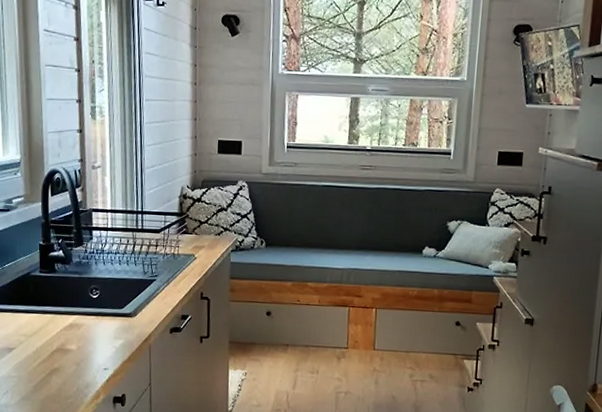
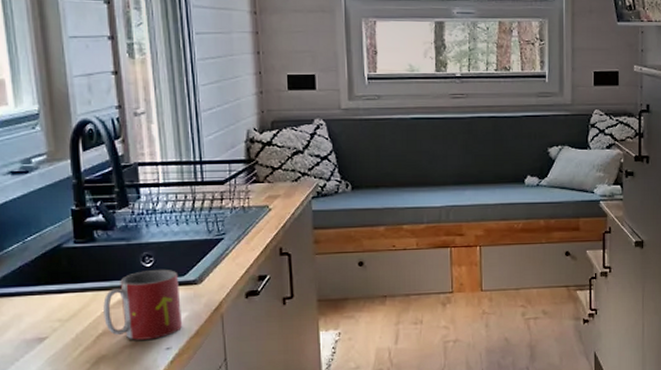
mug: none [58,301,118,360] -> present [103,269,182,340]

